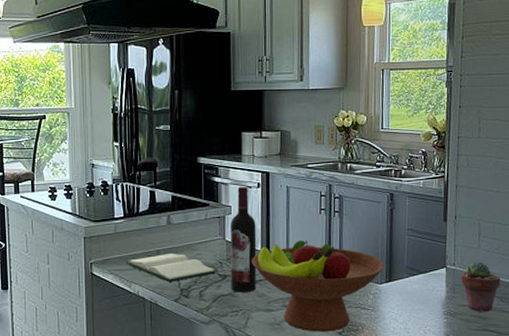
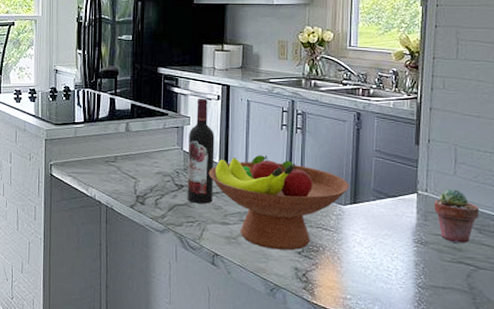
hardback book: present [125,253,216,282] -> none [84,159,173,188]

